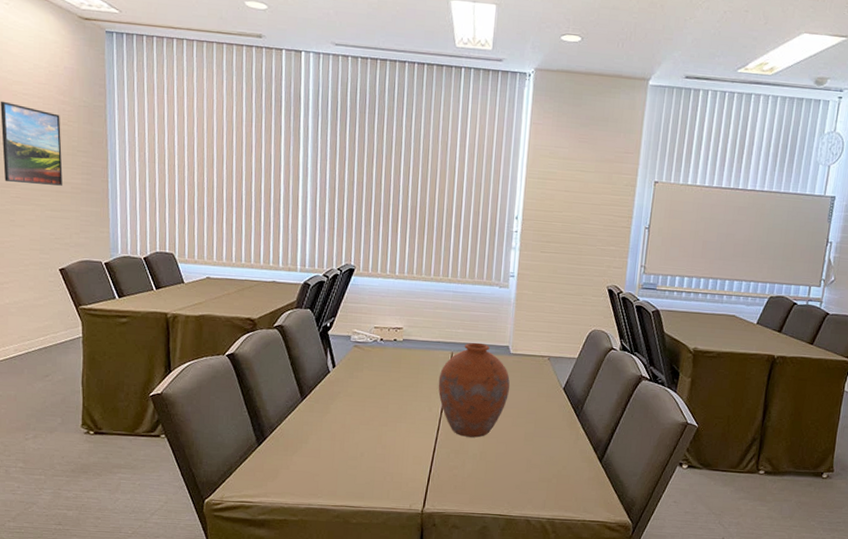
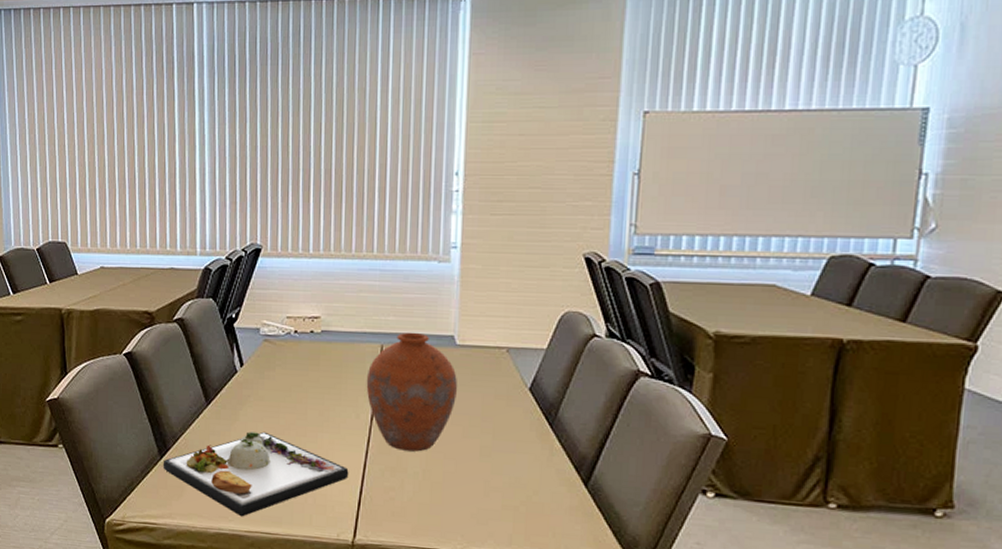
dinner plate: none [260,422,421,494] -> present [162,431,349,517]

